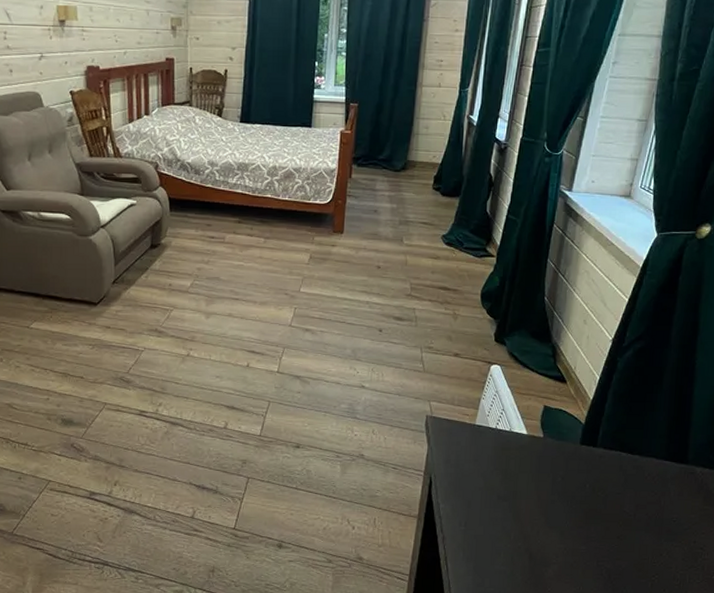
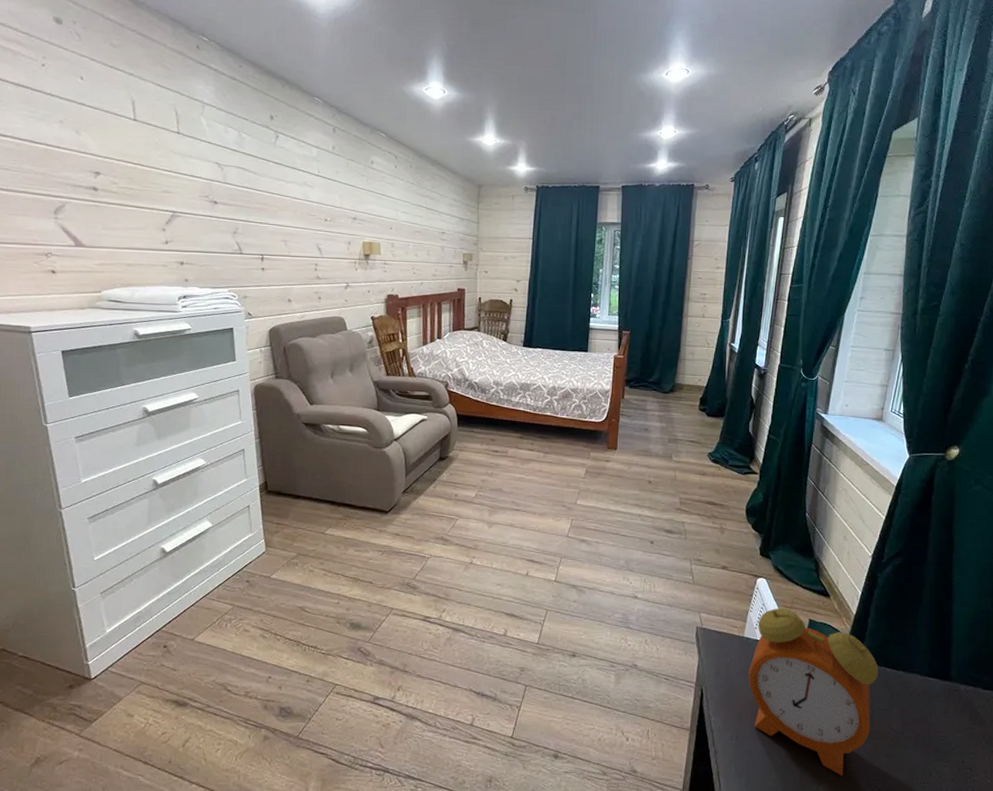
alarm clock: none [479,383,614,558] -> present [748,597,879,776]

